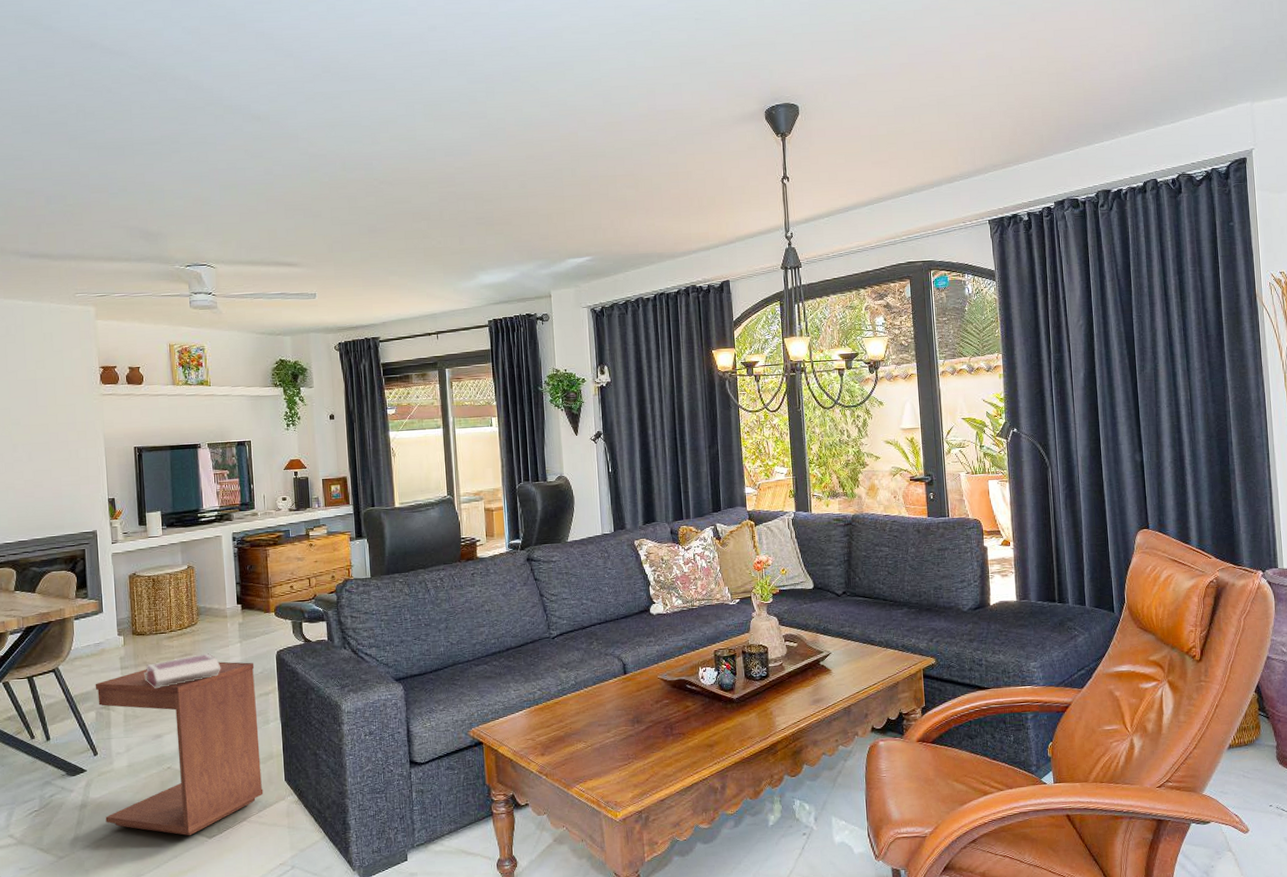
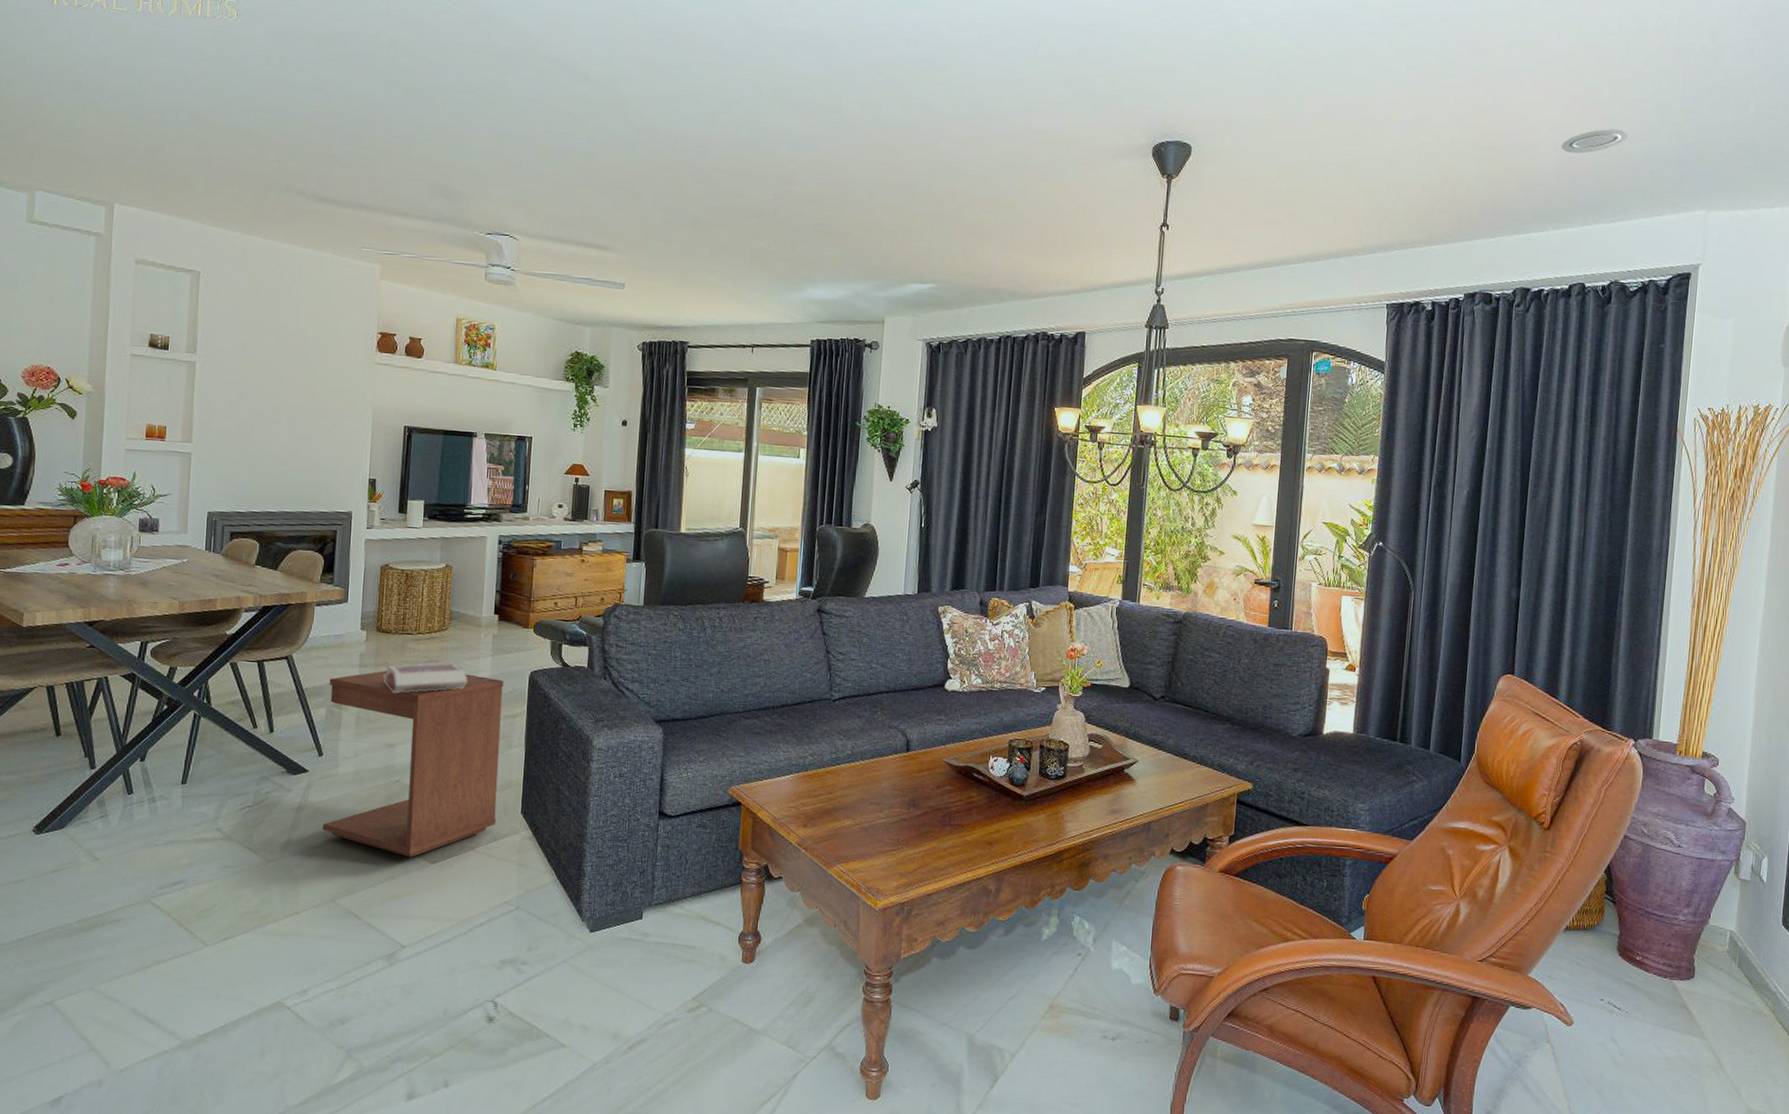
recessed light: none [1118,42,1173,68] -> present [1561,128,1627,154]

